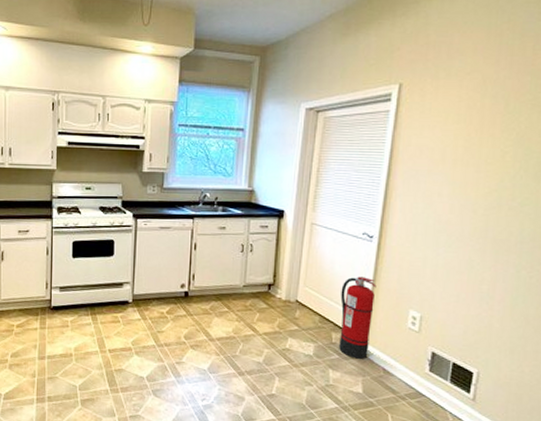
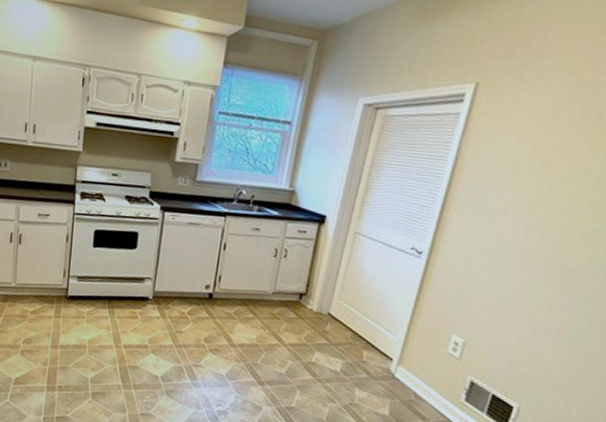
fire extinguisher: present [339,276,377,359] -> none [369,294,419,381]

